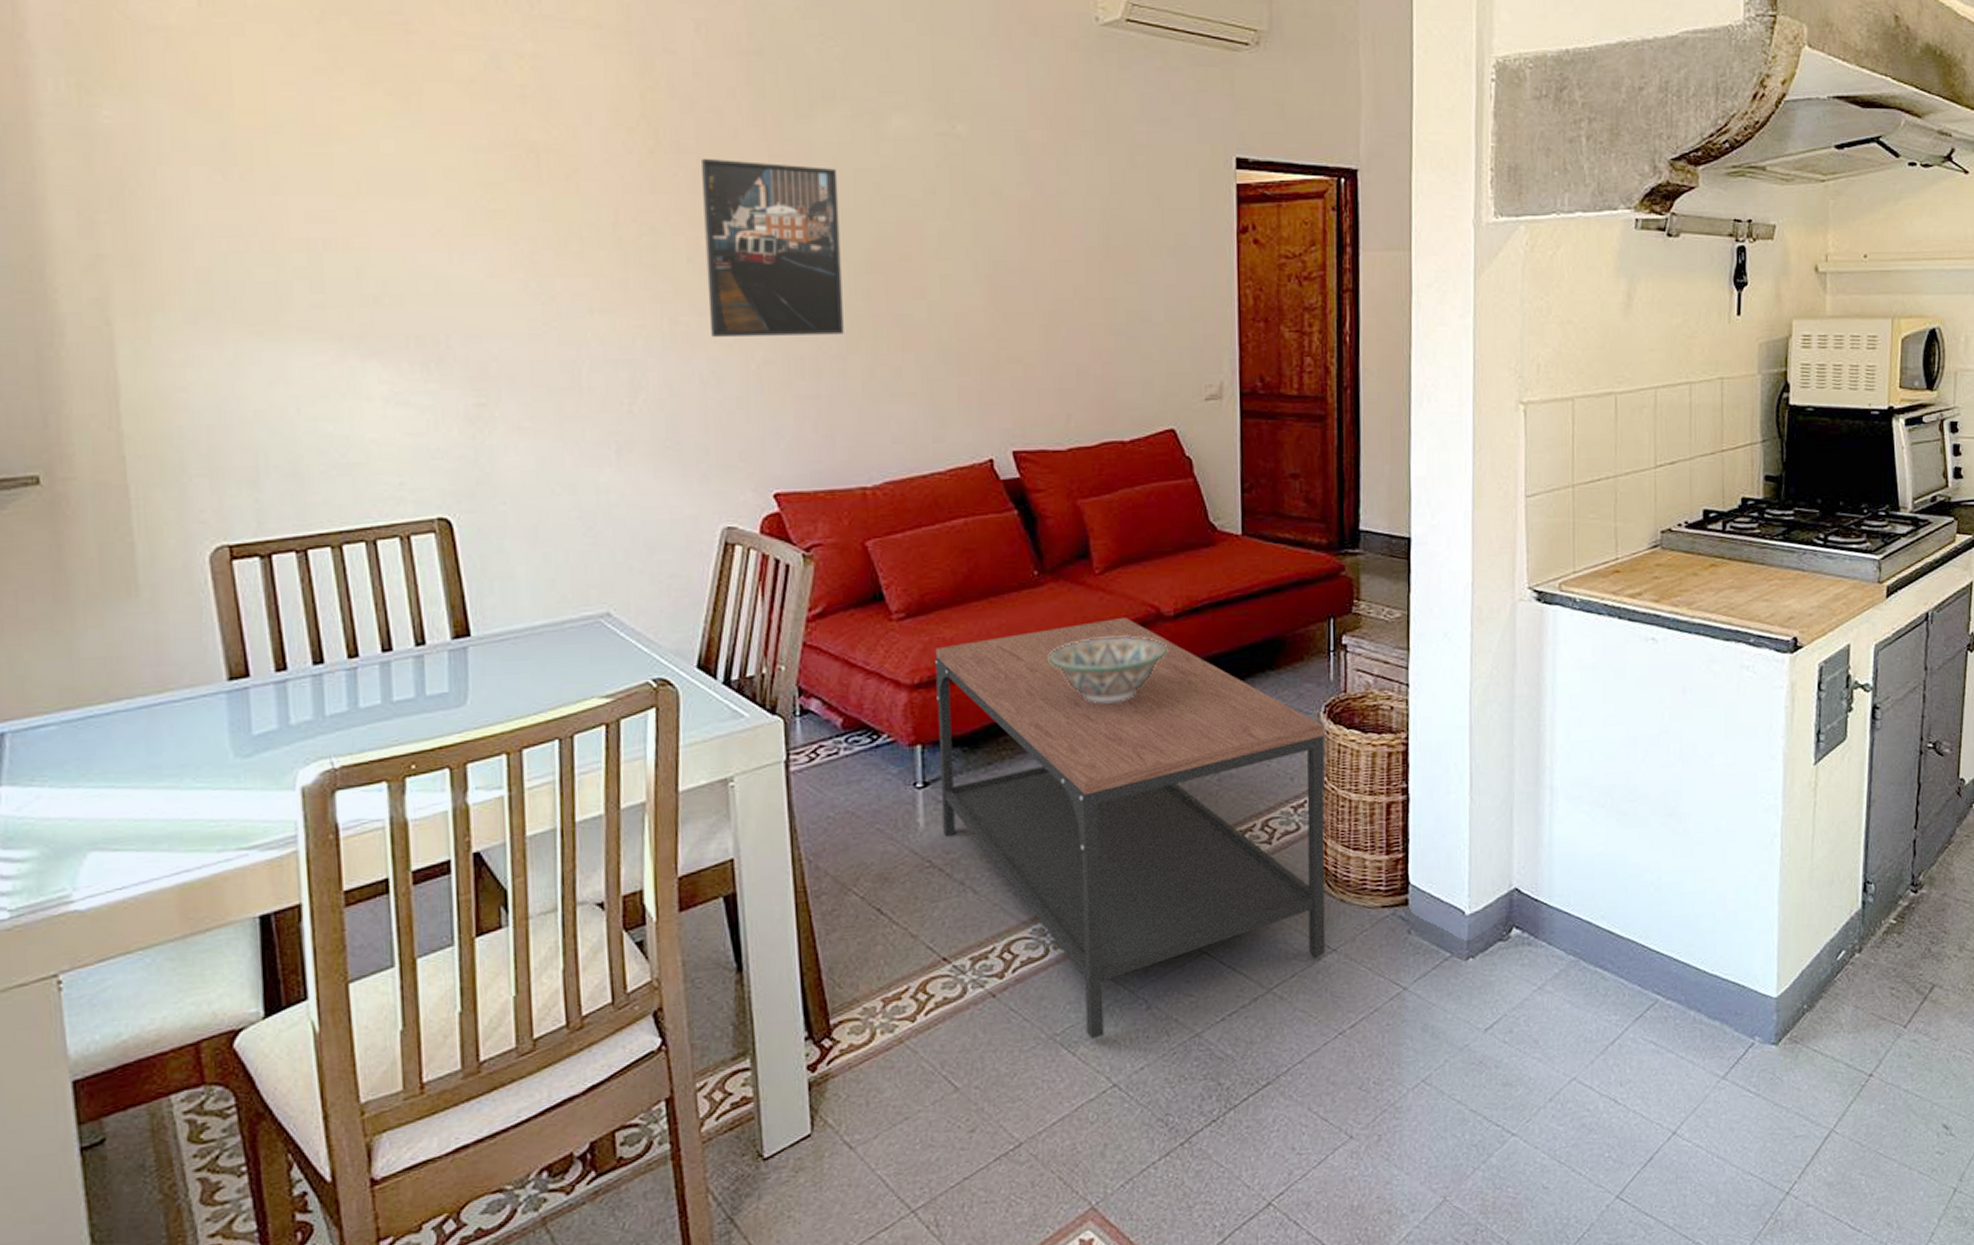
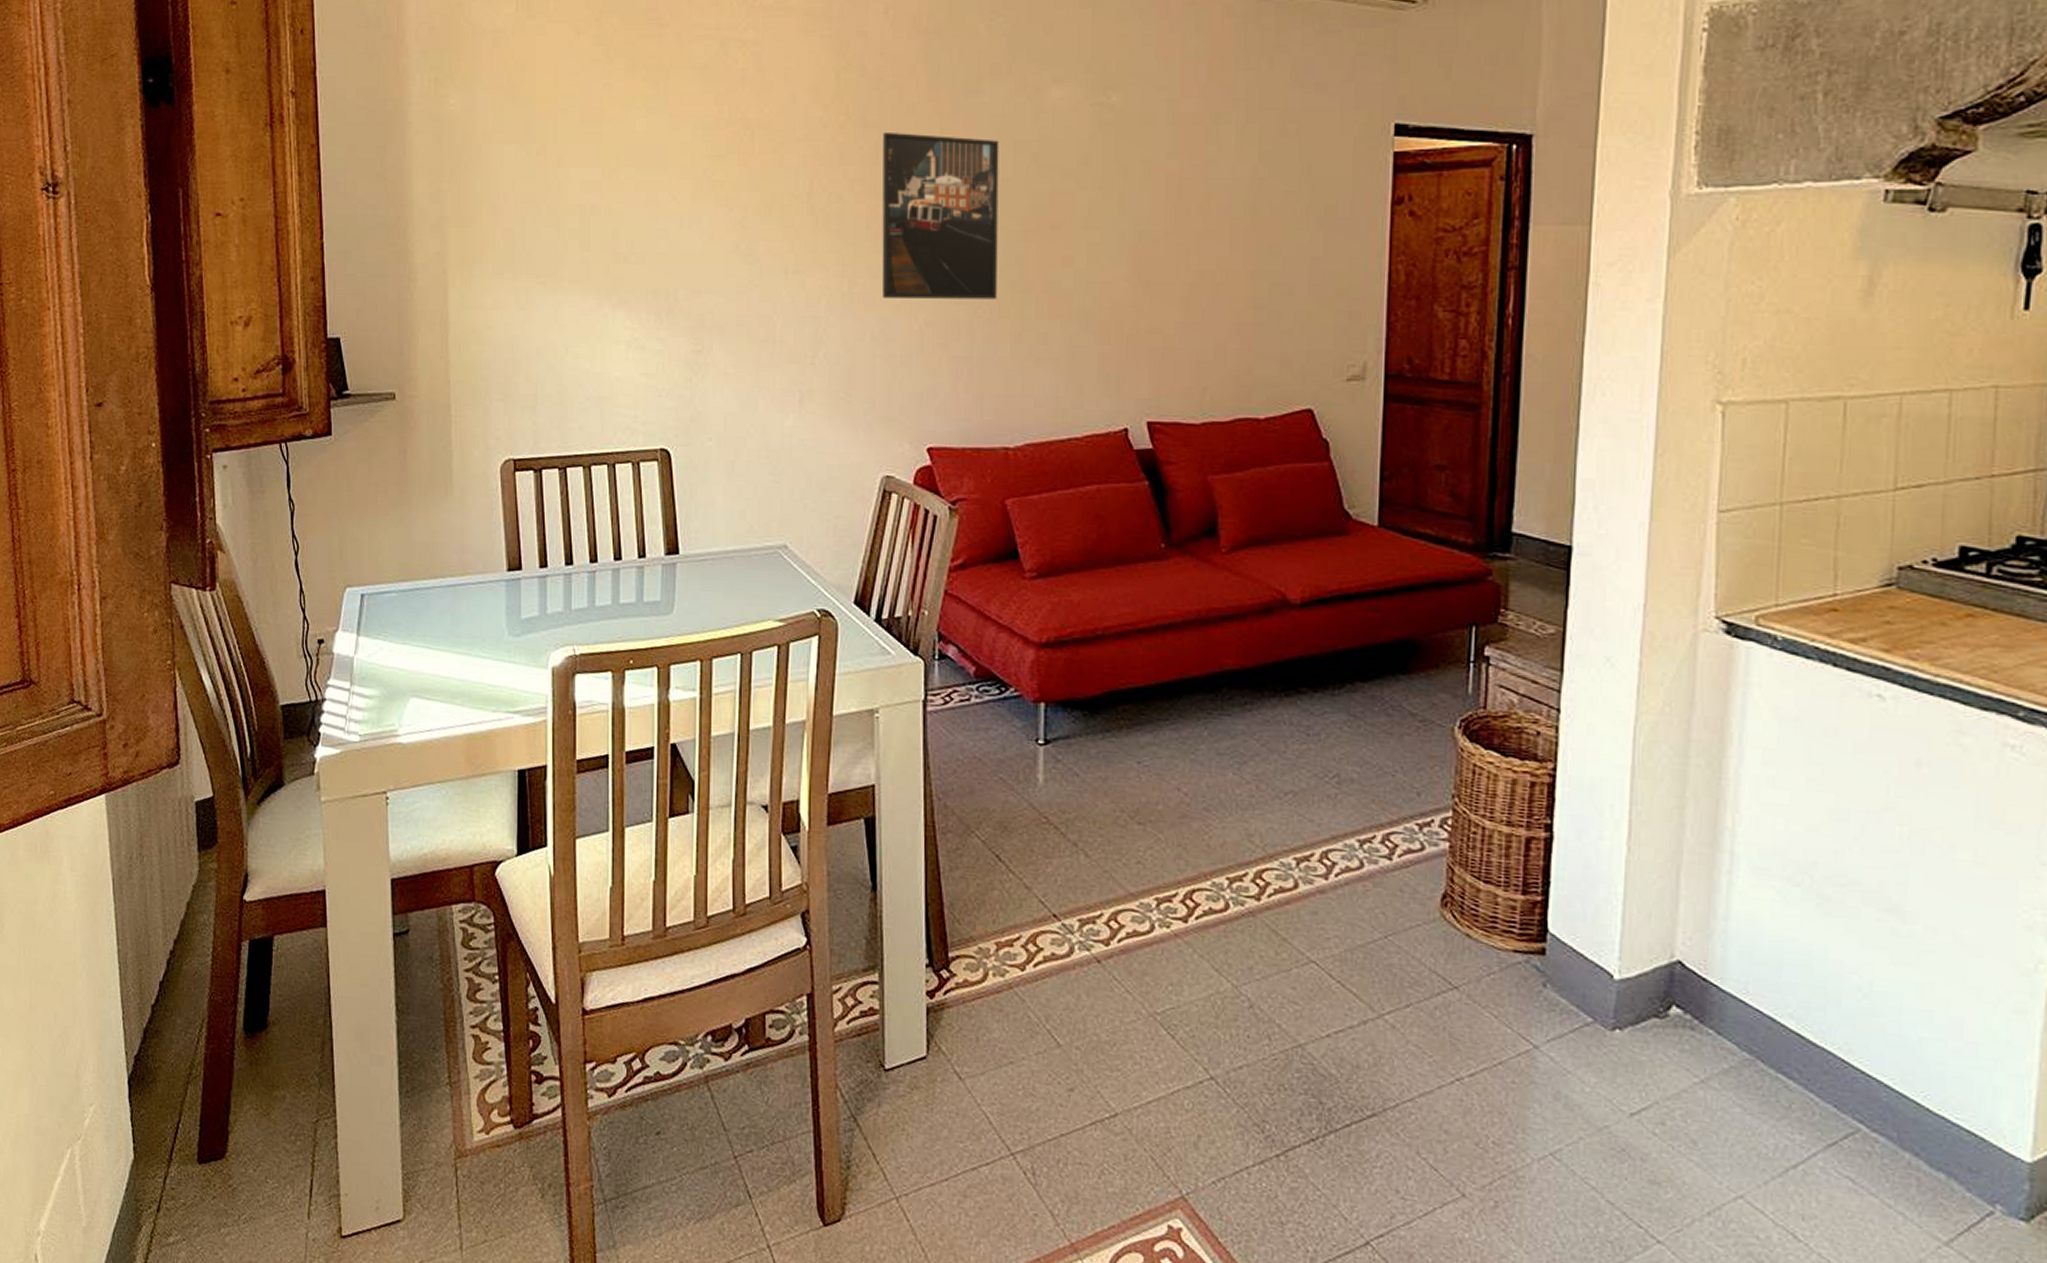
coffee table: present [935,617,1326,1039] -> none [1060,599,1457,1026]
decorative bowl: present [1048,636,1168,704] -> none [1170,617,1292,687]

